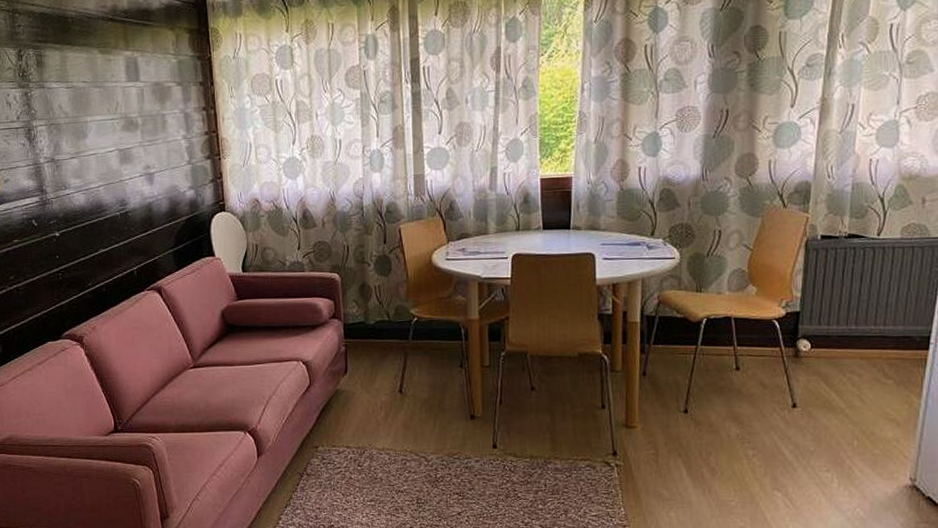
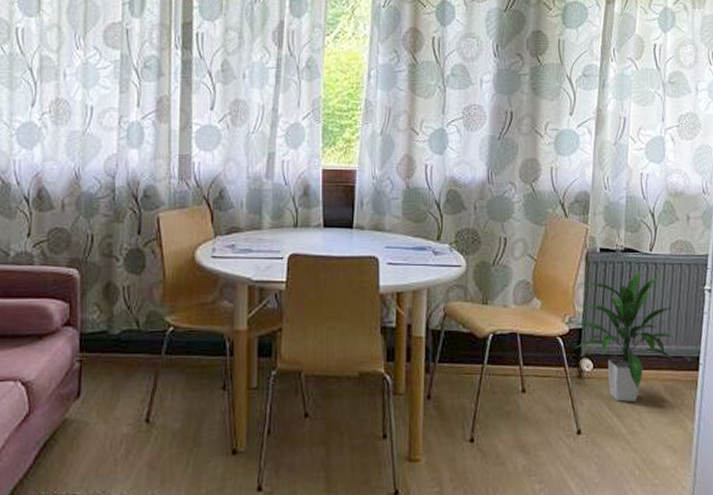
indoor plant: none [792,255,902,379] -> present [575,270,675,402]

